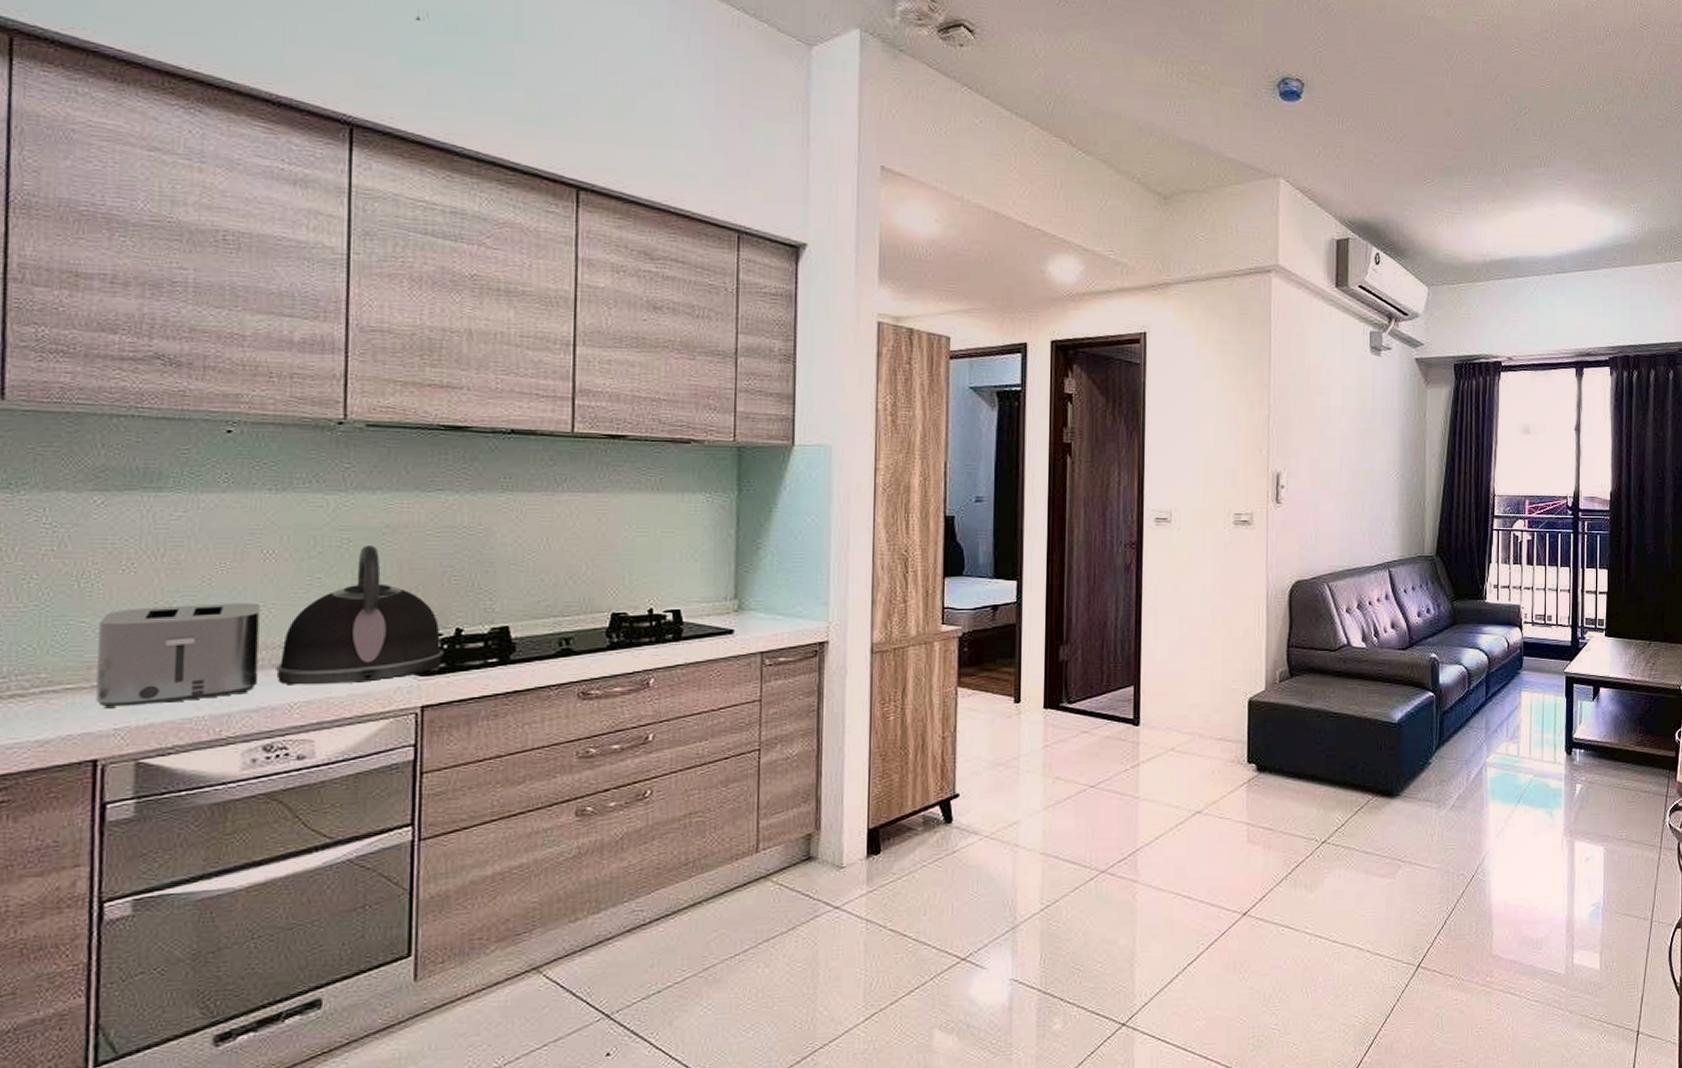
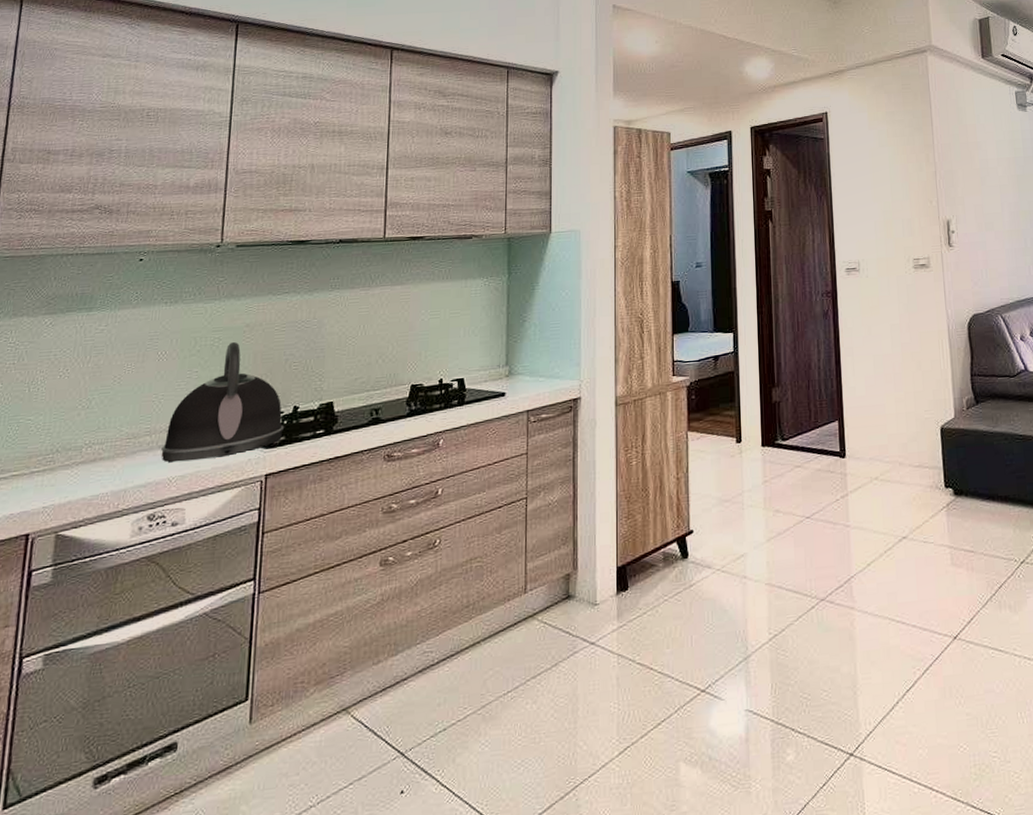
toaster: present [96,603,261,709] -> none [33,395,154,491]

